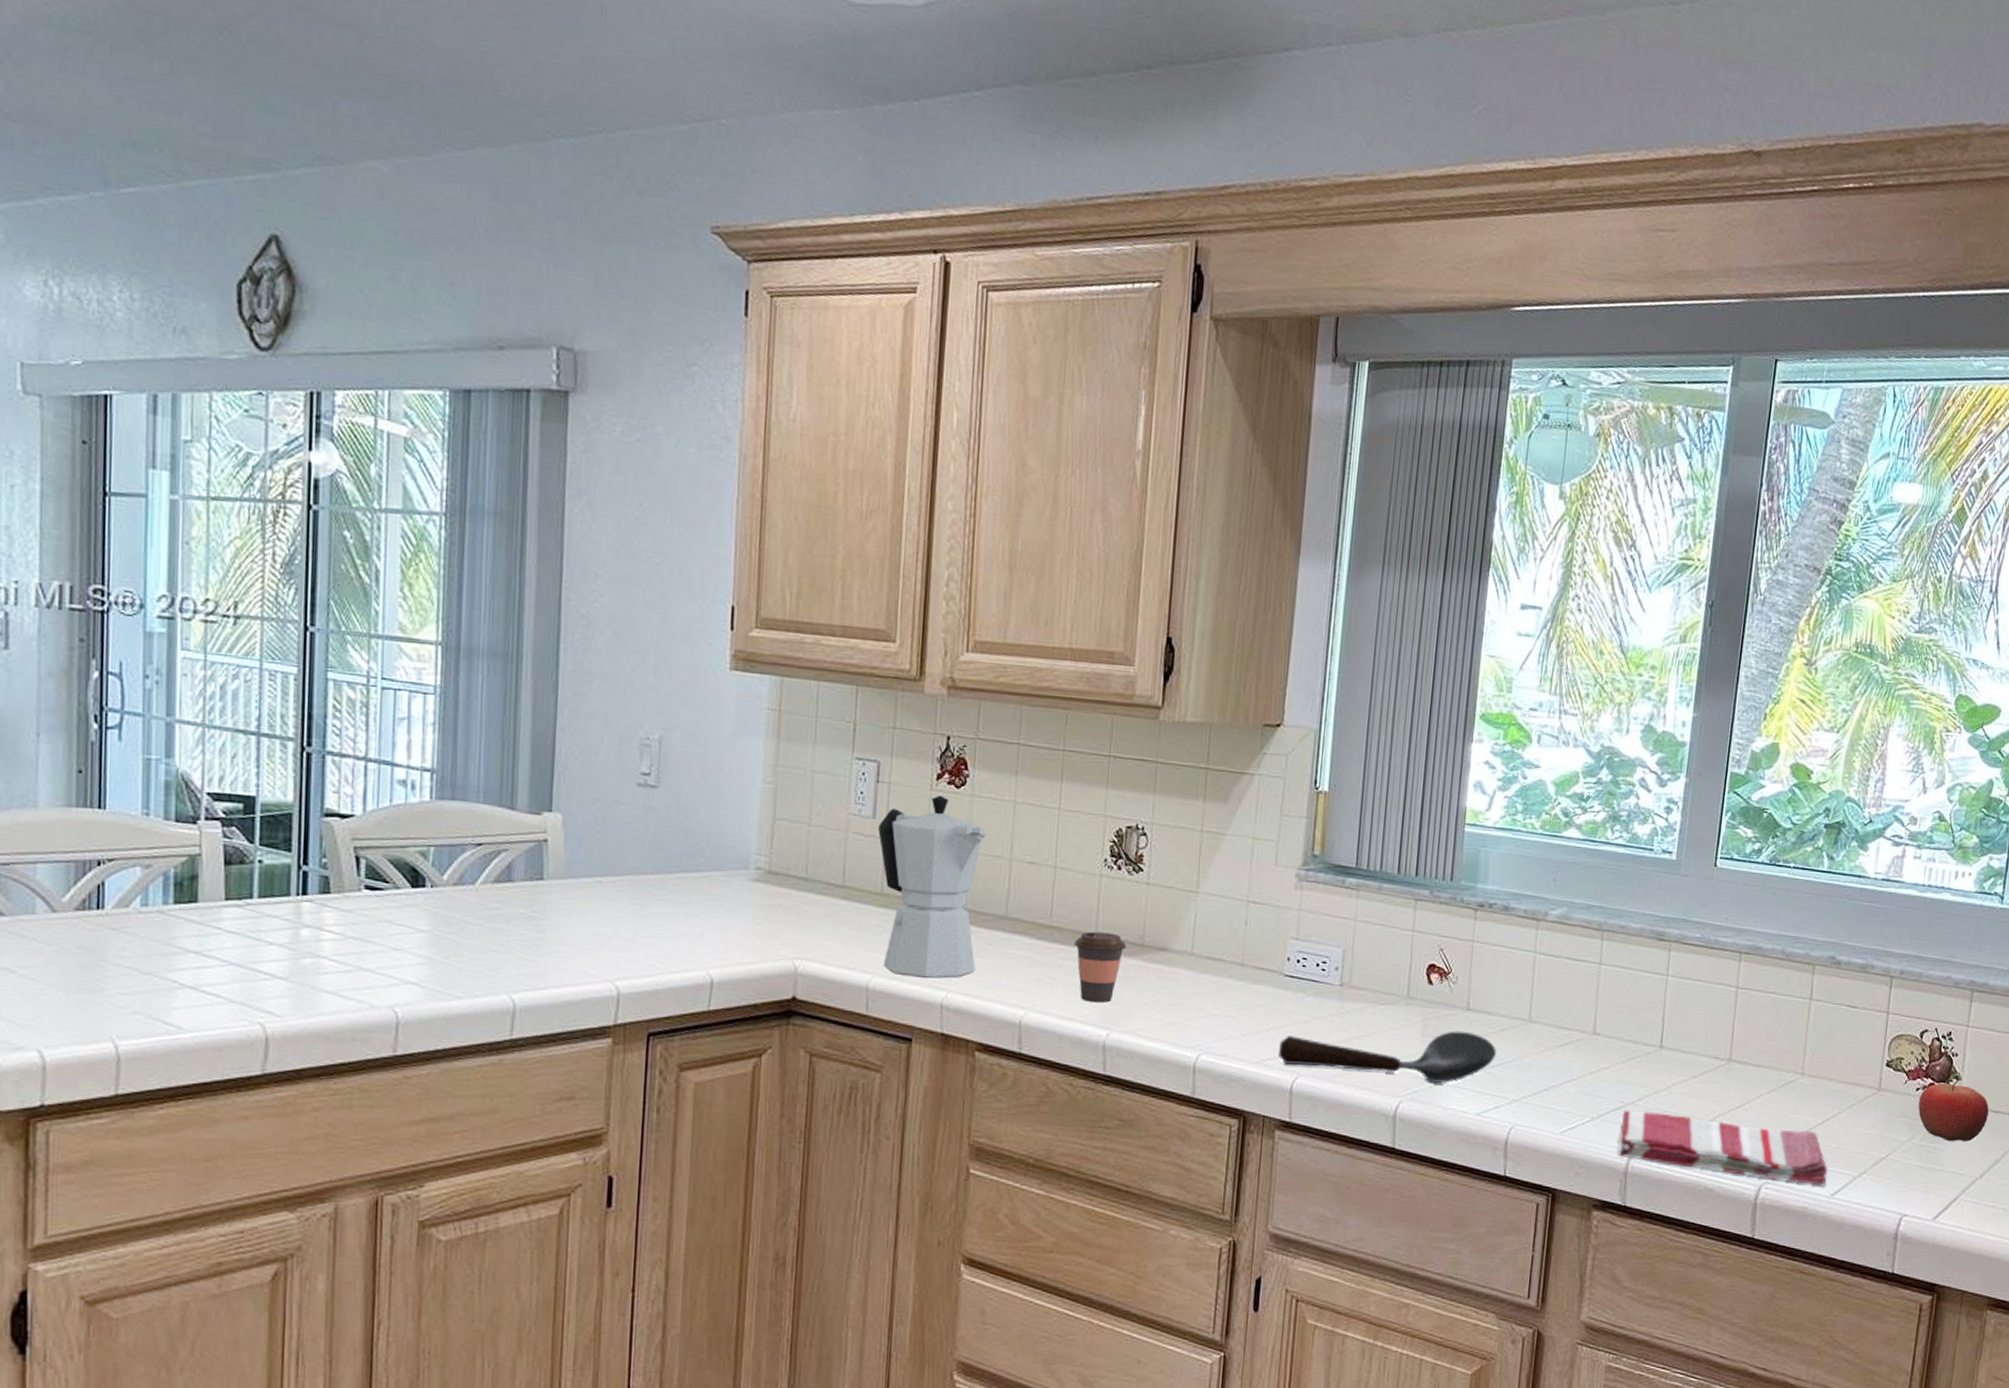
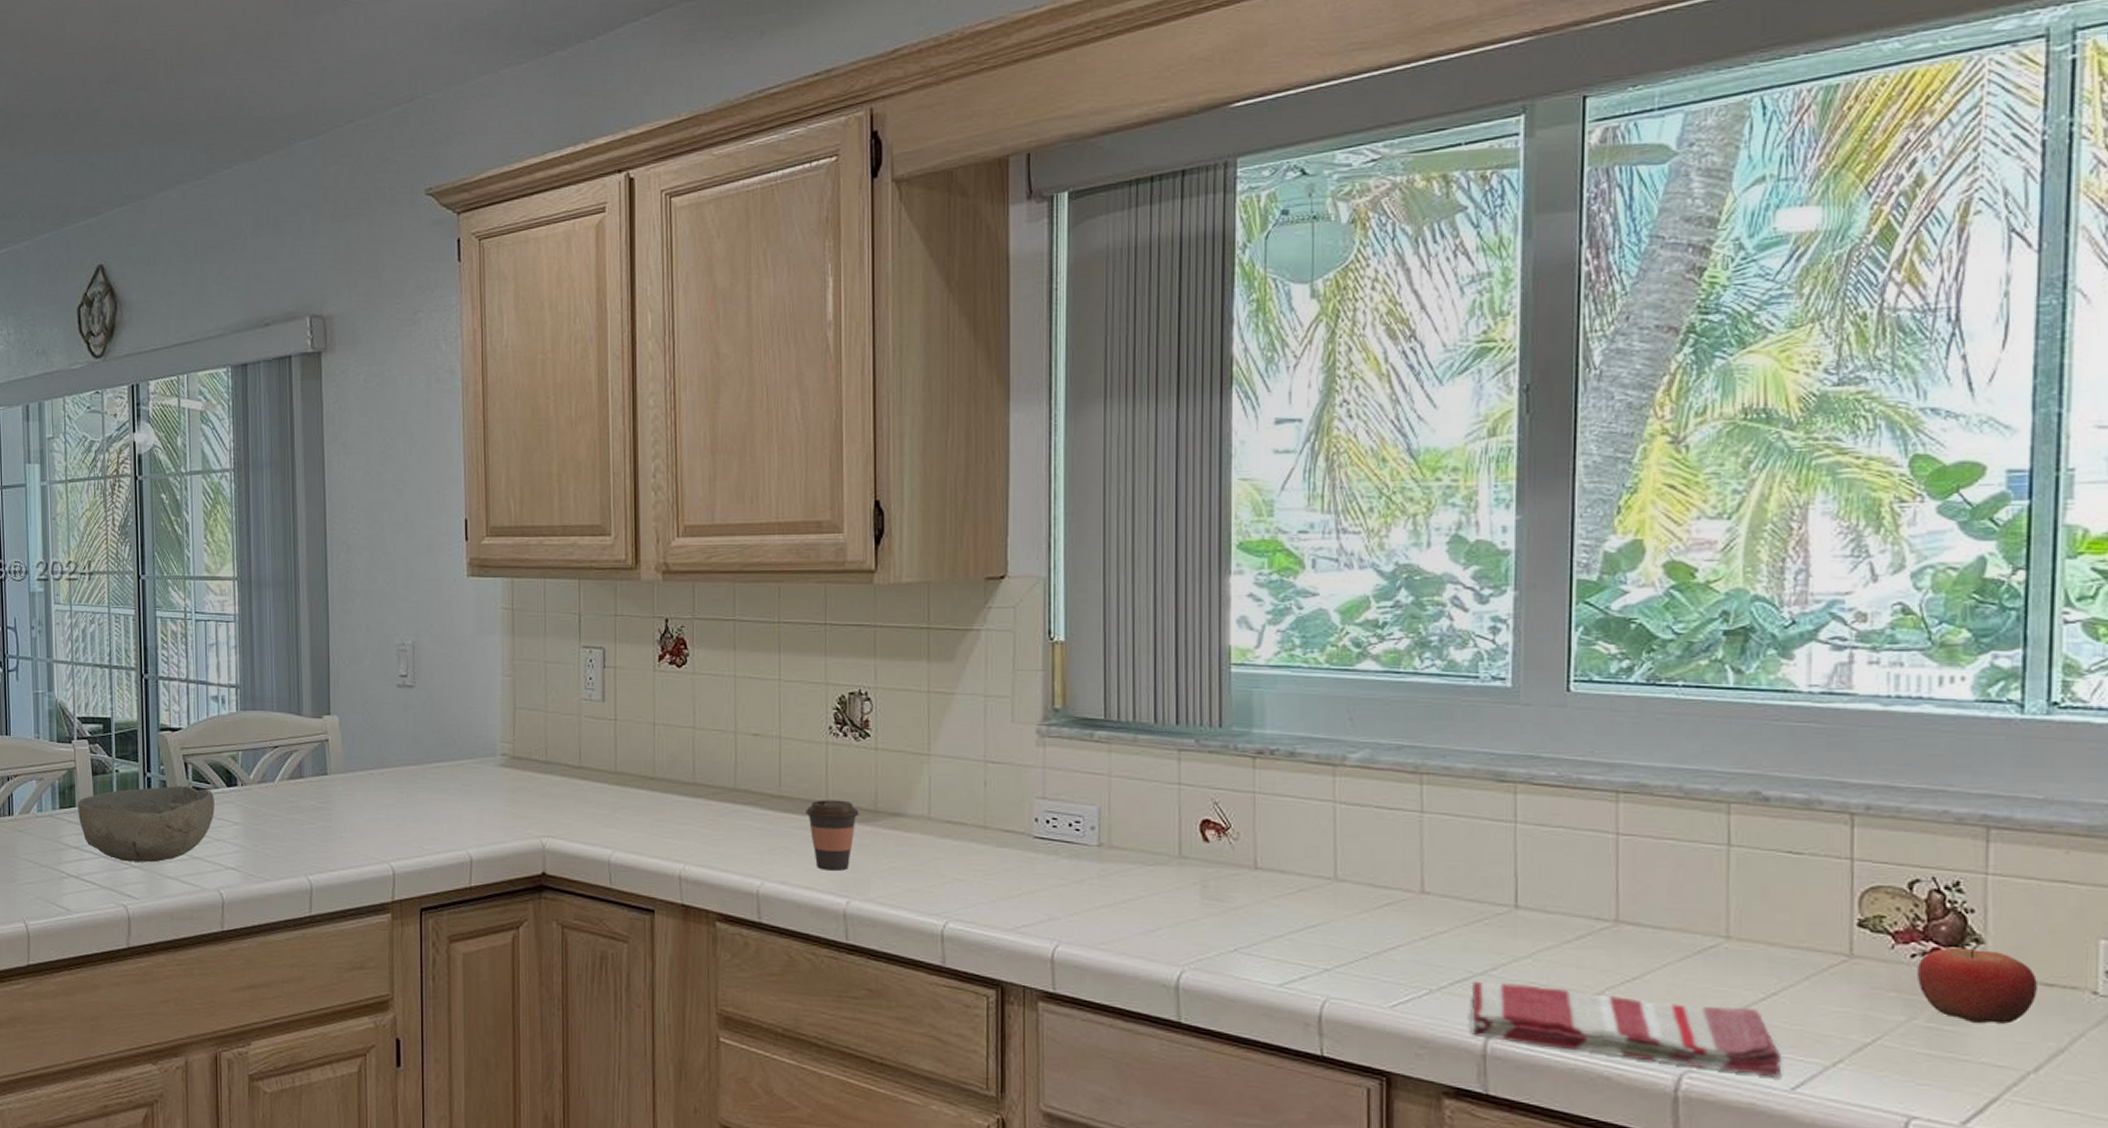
bowl: none [201,882,394,974] -> present [78,785,214,863]
moka pot: present [878,795,987,979] -> none [608,676,711,851]
spoon: present [1279,1031,1496,1083] -> none [1035,892,1296,951]

